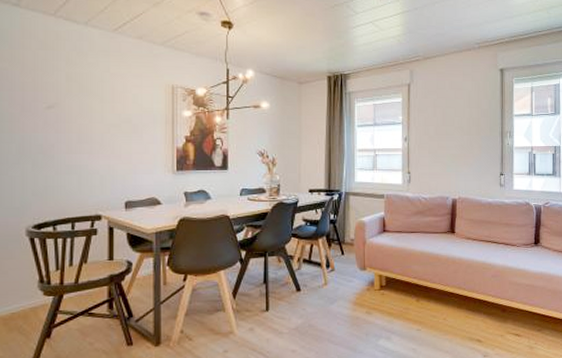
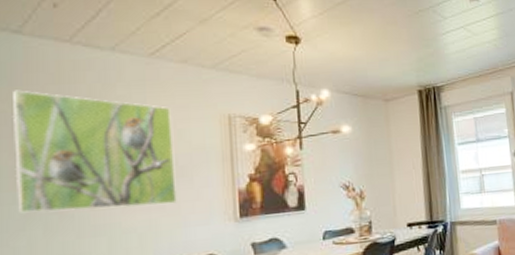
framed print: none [13,52,129,154] -> present [13,90,177,213]

